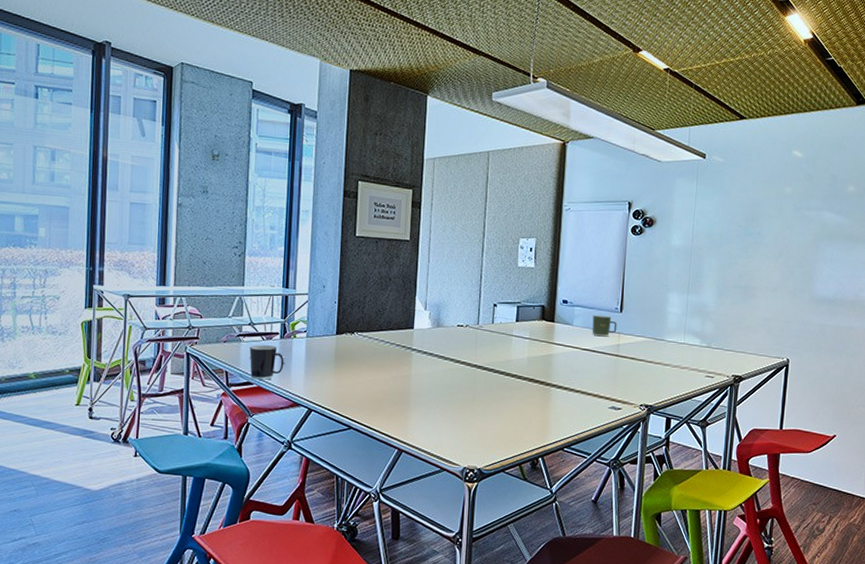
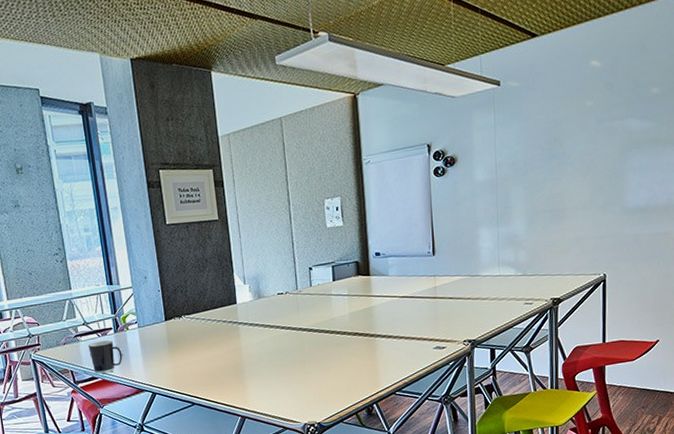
mug: present [592,314,617,337] -> none [406,261,432,282]

